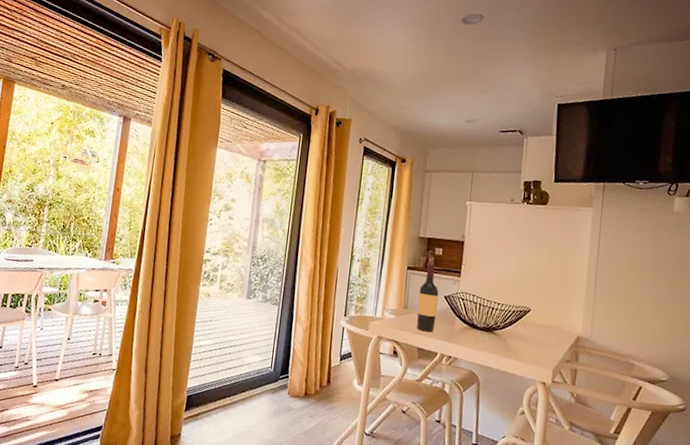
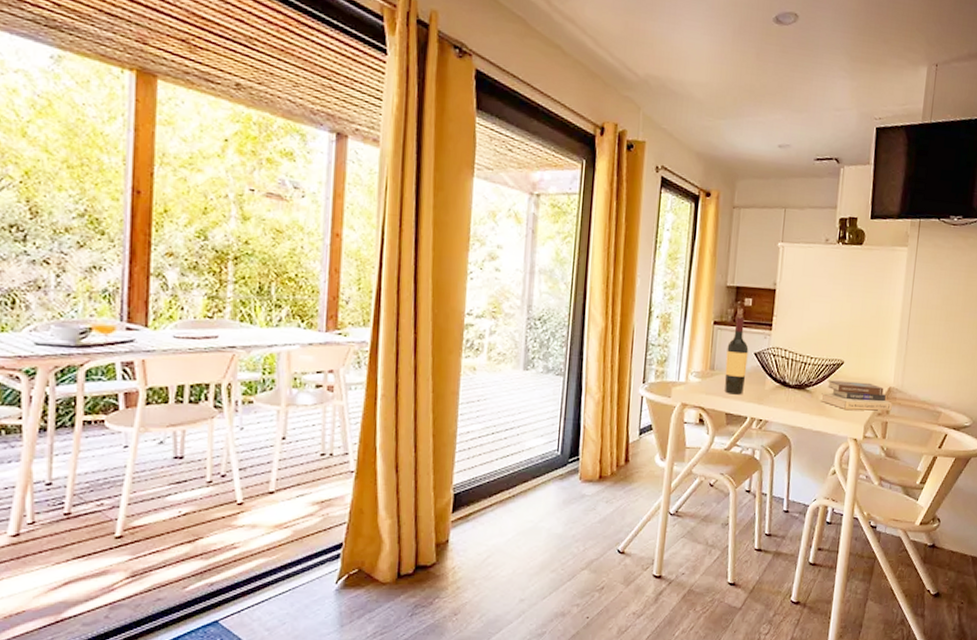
books: none [508,325,581,359] -> present [821,380,892,412]

